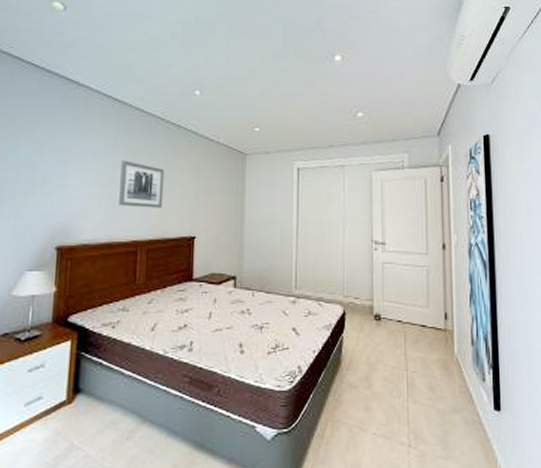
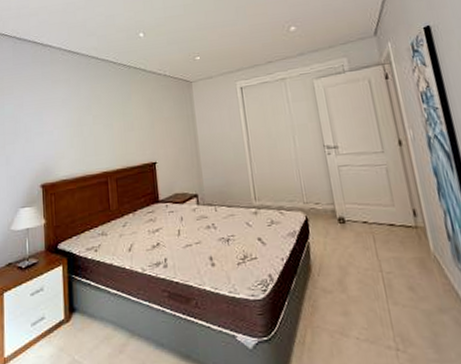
wall art: present [119,160,164,208] -> none [85,103,125,143]

